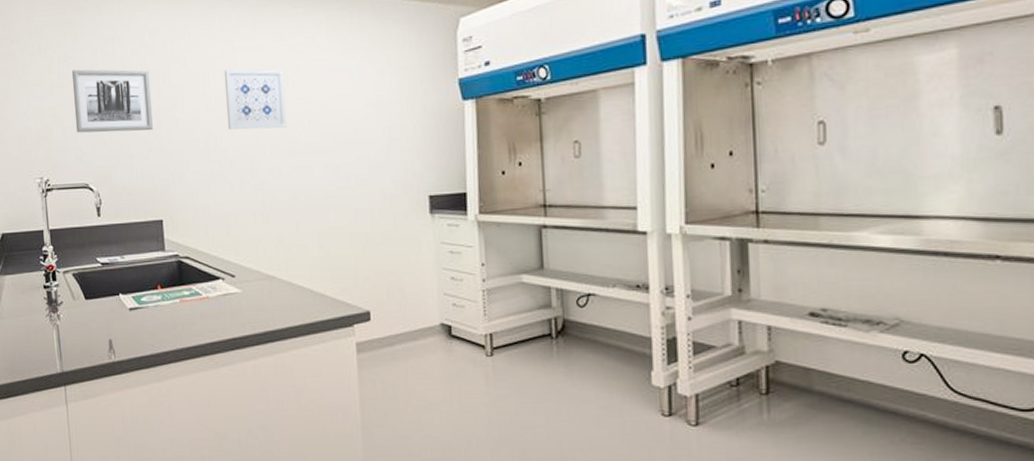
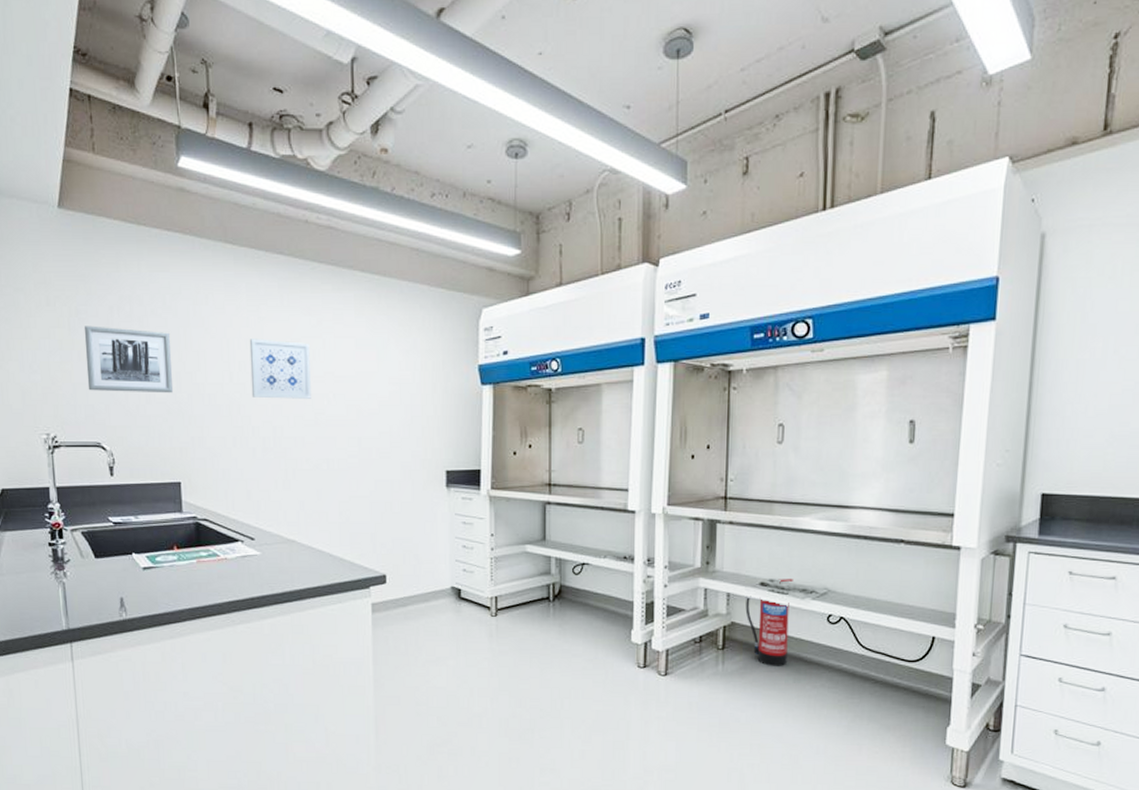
fire extinguisher: none [792,307,852,416] -> present [745,579,793,666]

